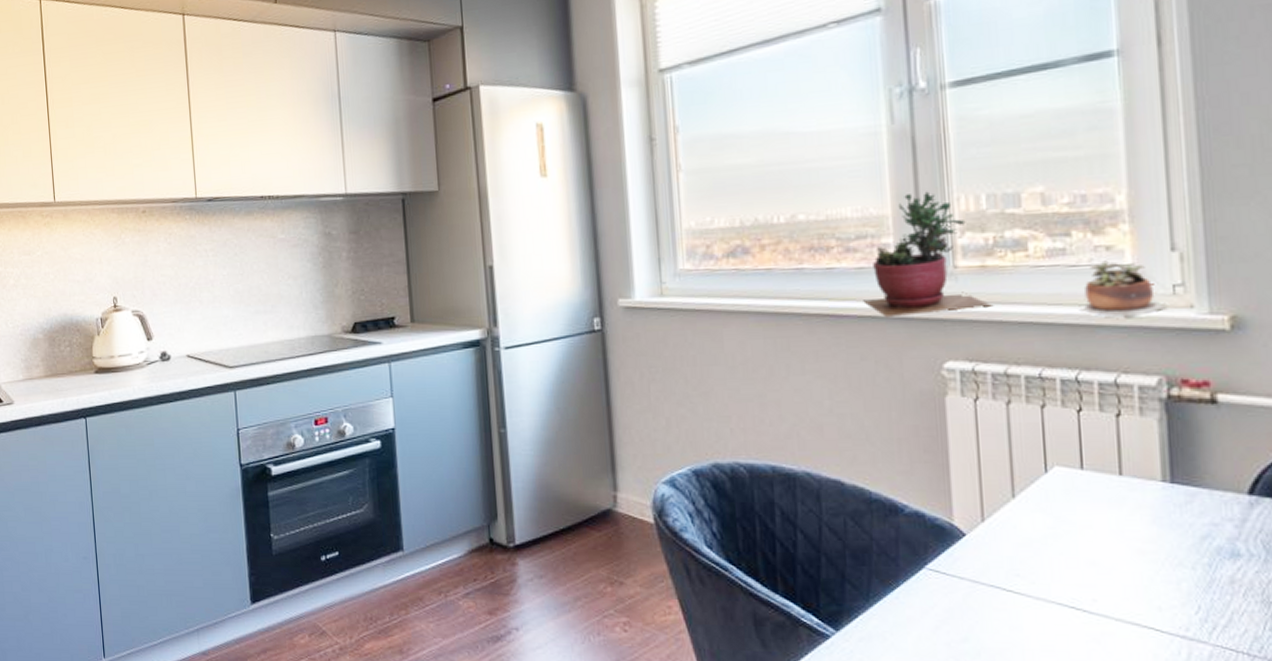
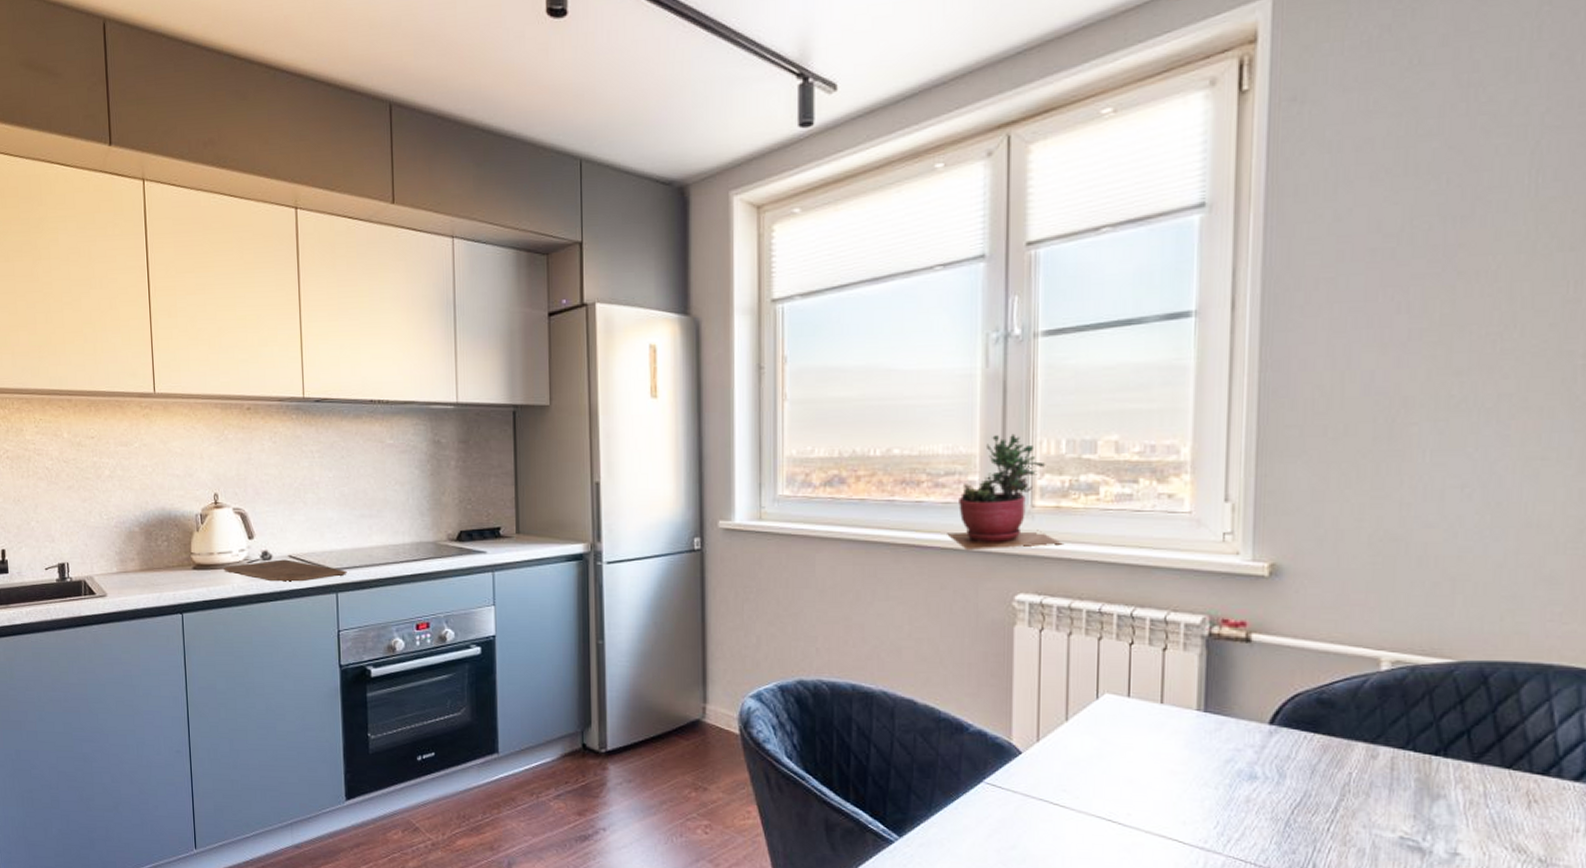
cutting board: none [124,359,245,382] -> present [224,559,347,582]
succulent plant: present [1078,260,1168,318] -> none [1139,507,1217,561]

